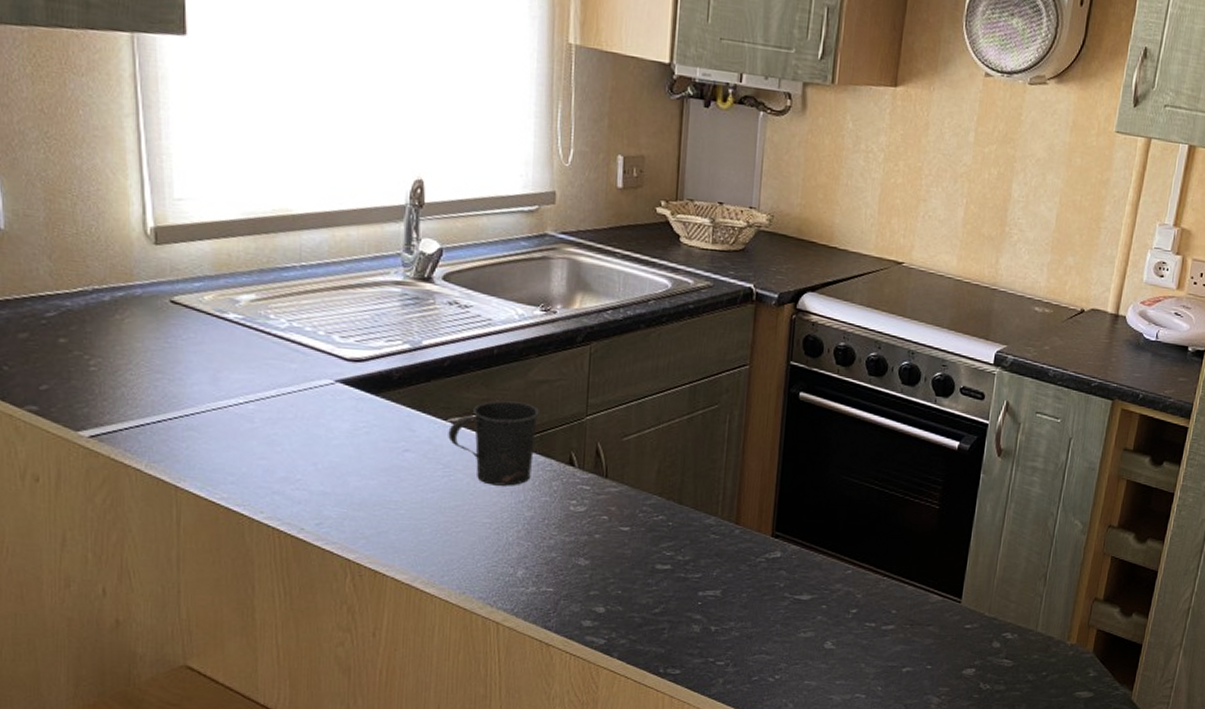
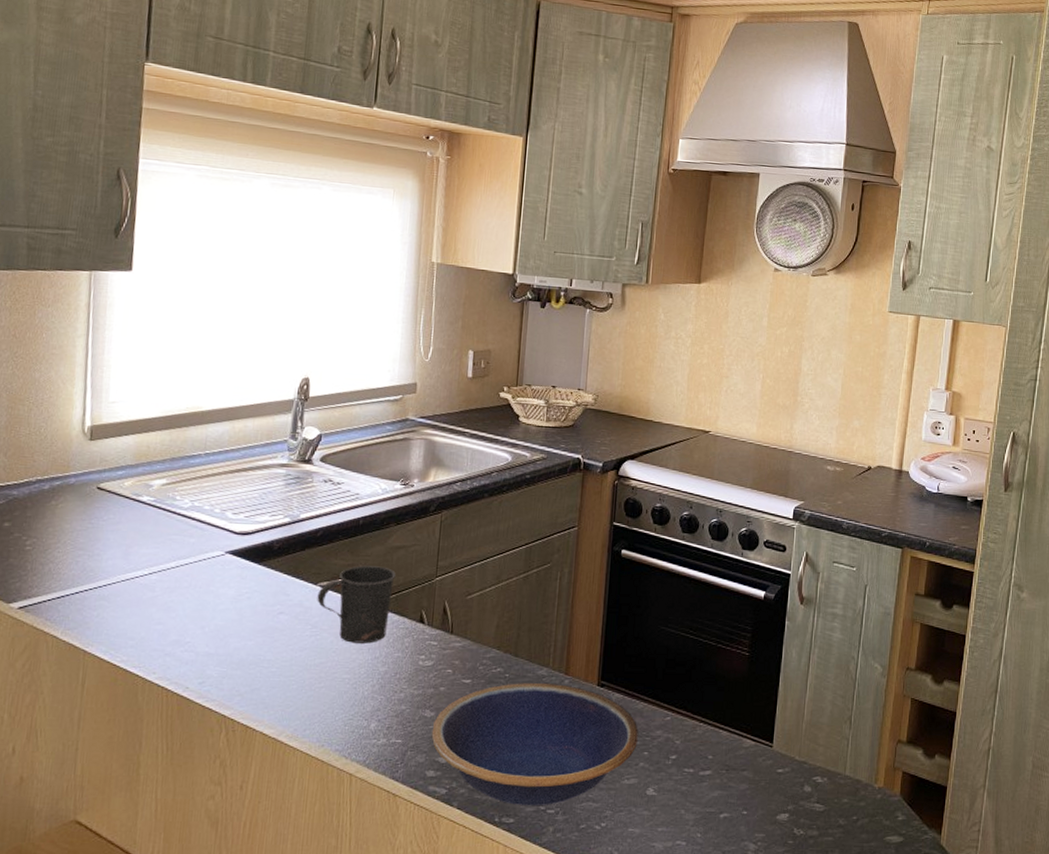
bowl: none [586,531,816,658] -> present [431,682,638,806]

